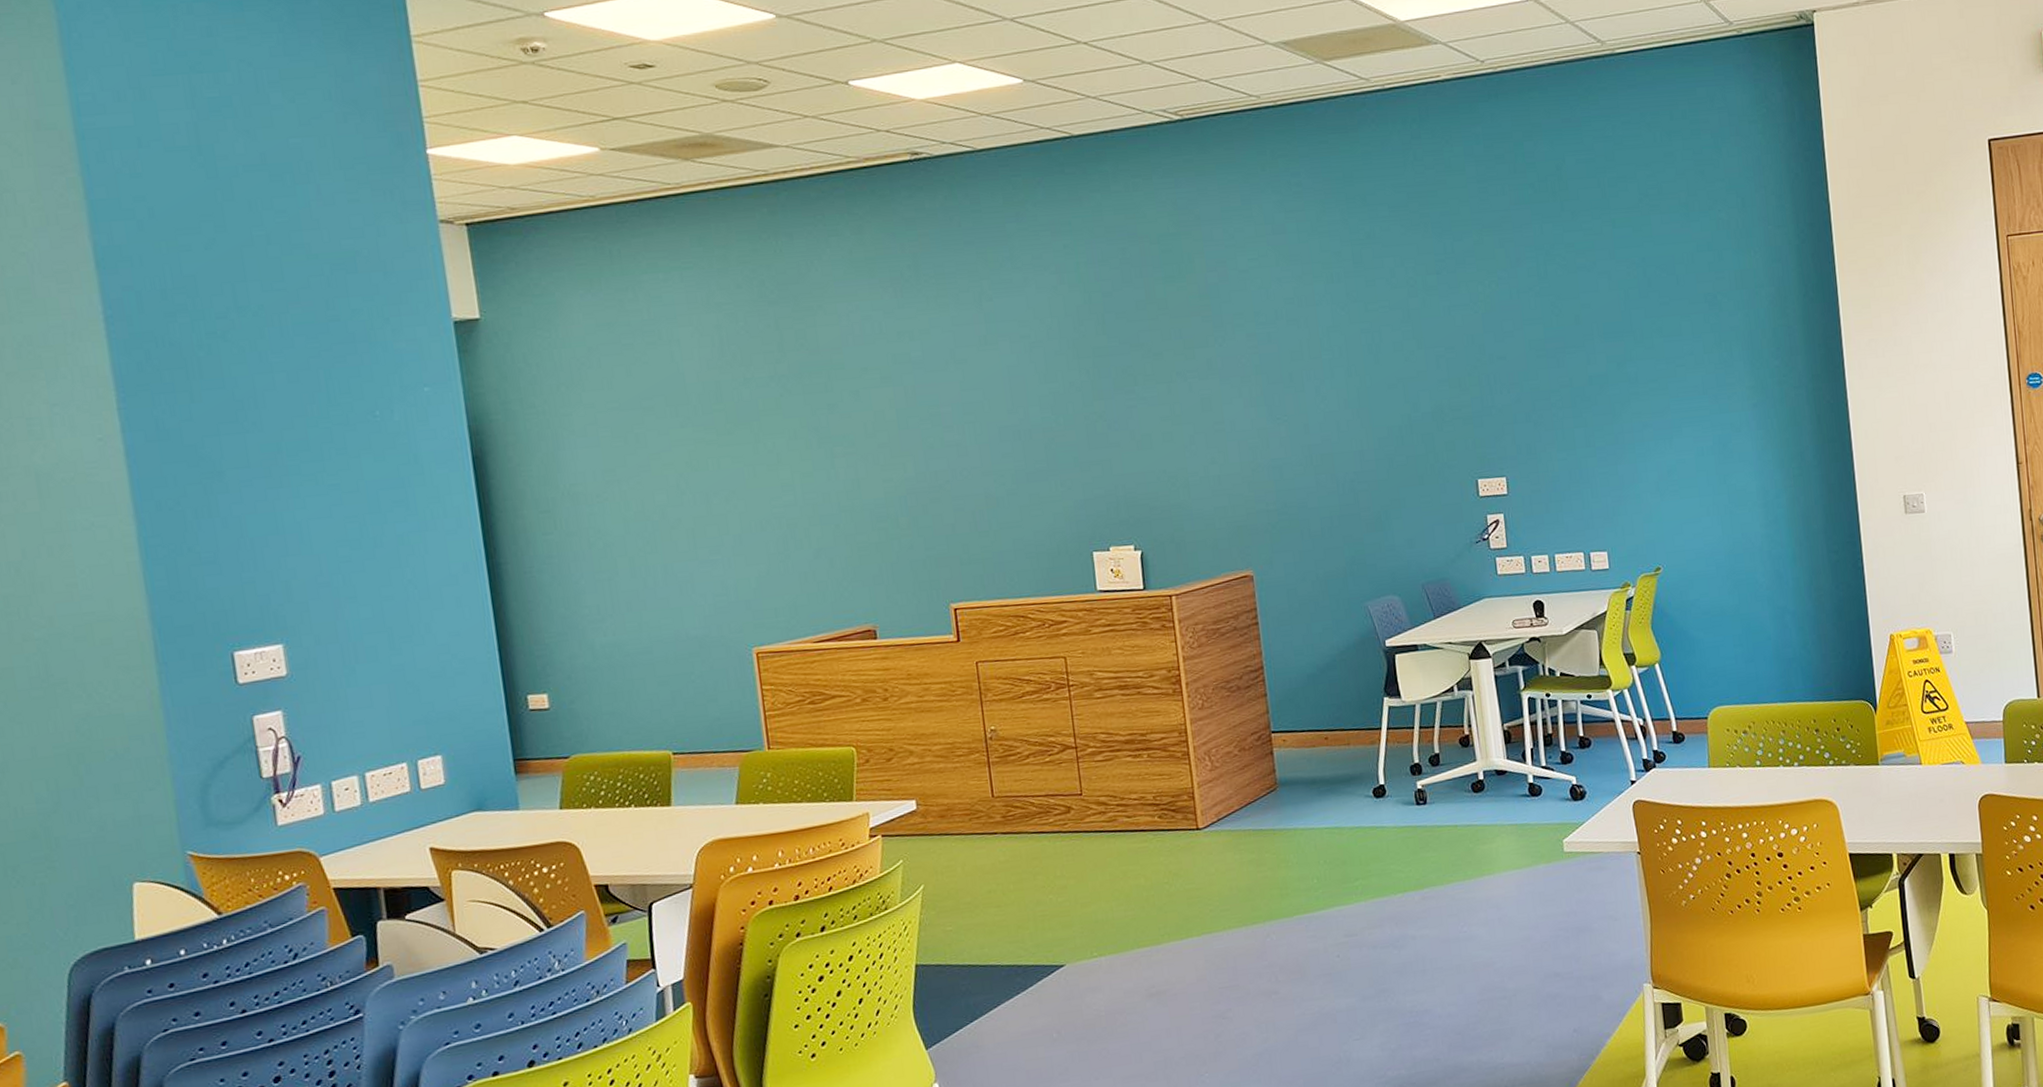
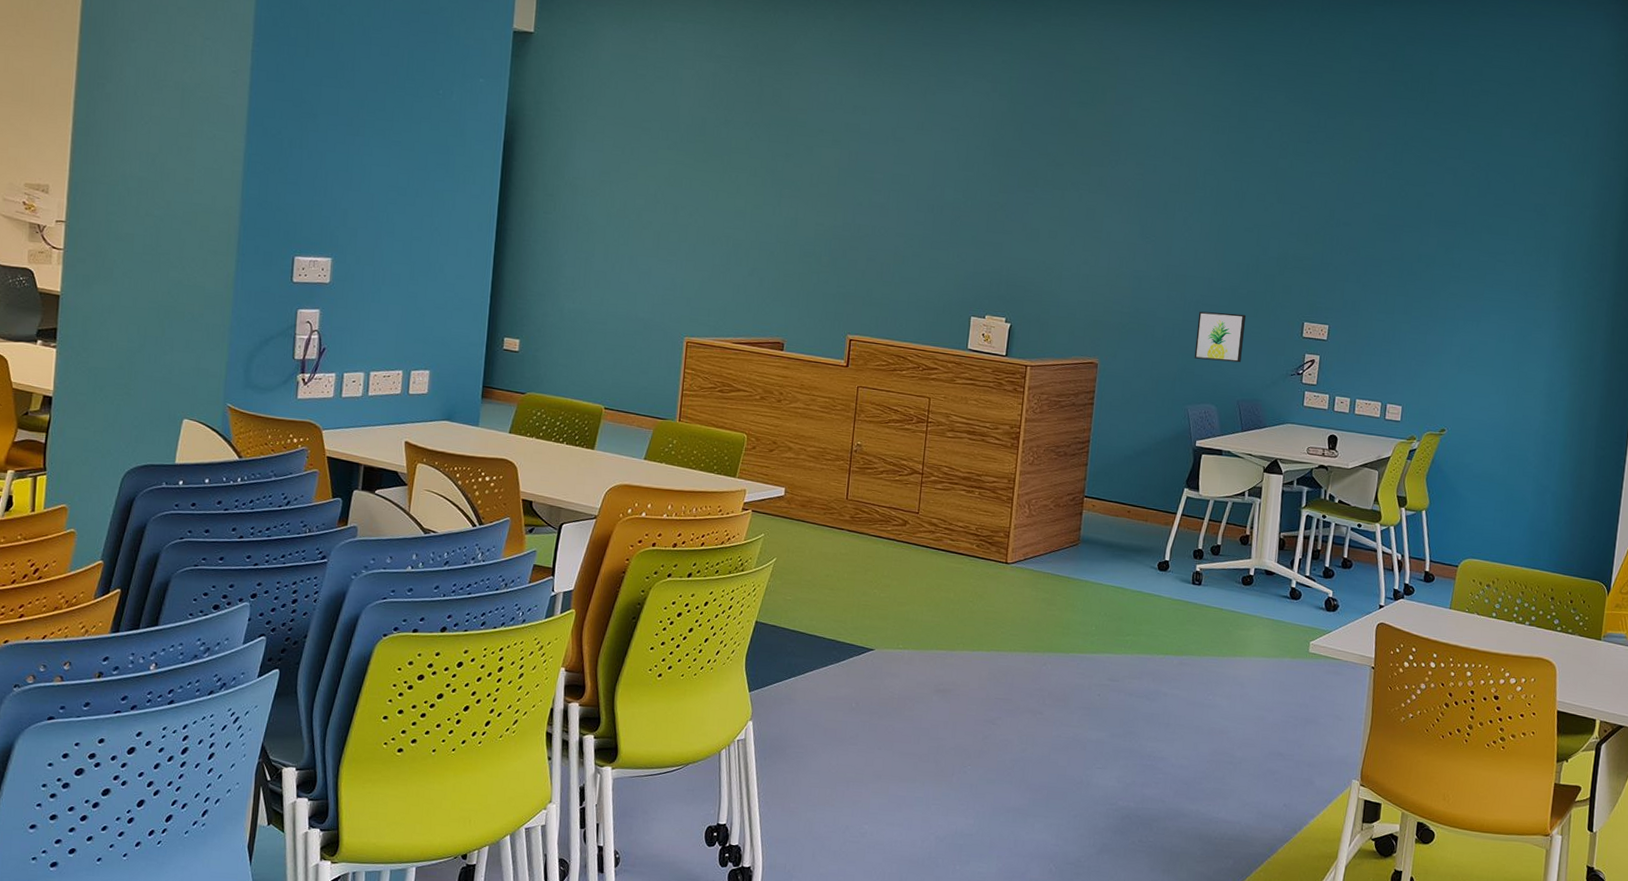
wall art: none [1356,484,1416,547] -> present [1194,311,1246,363]

